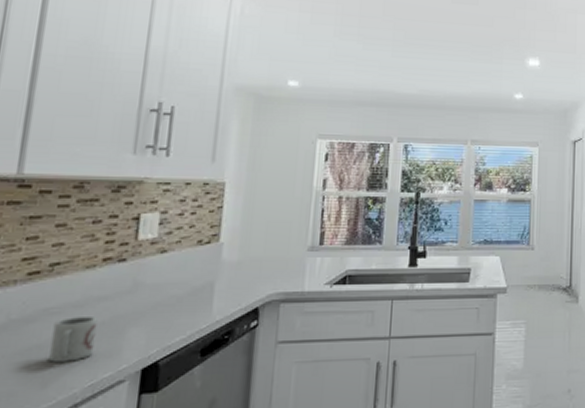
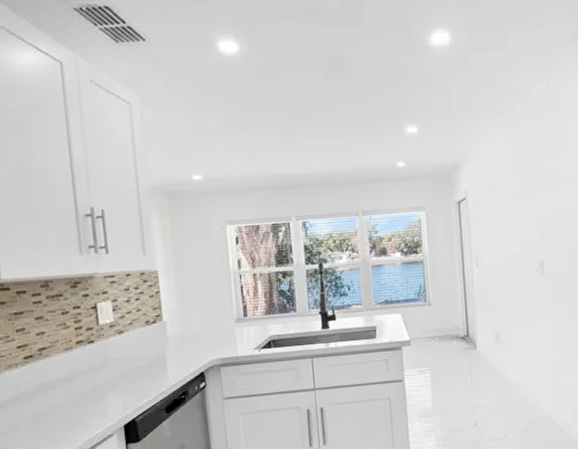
cup: present [49,315,98,363] -> none [52,387,86,424]

